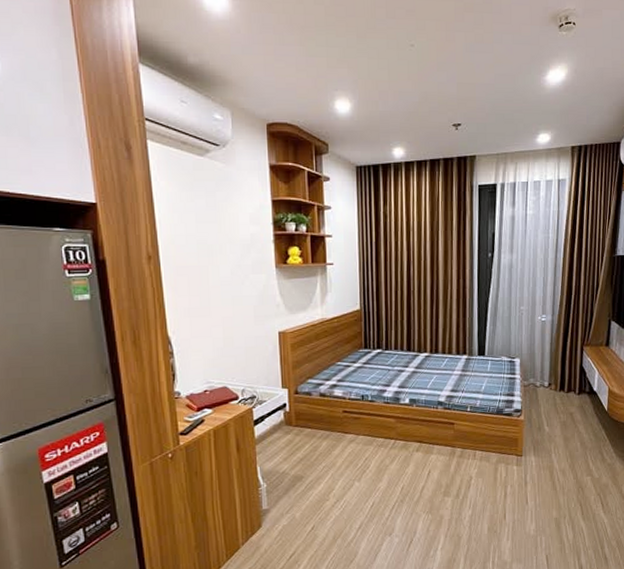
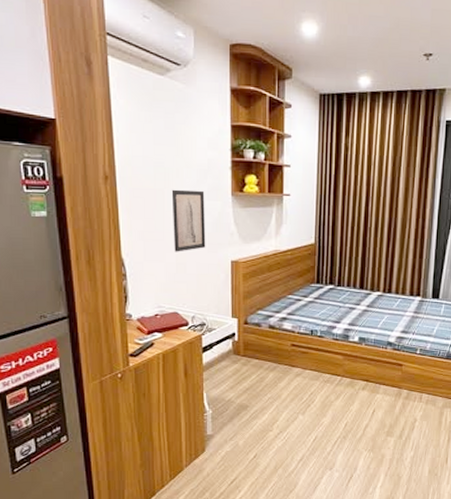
wall art: none [215,264,253,327] -> present [171,189,206,252]

